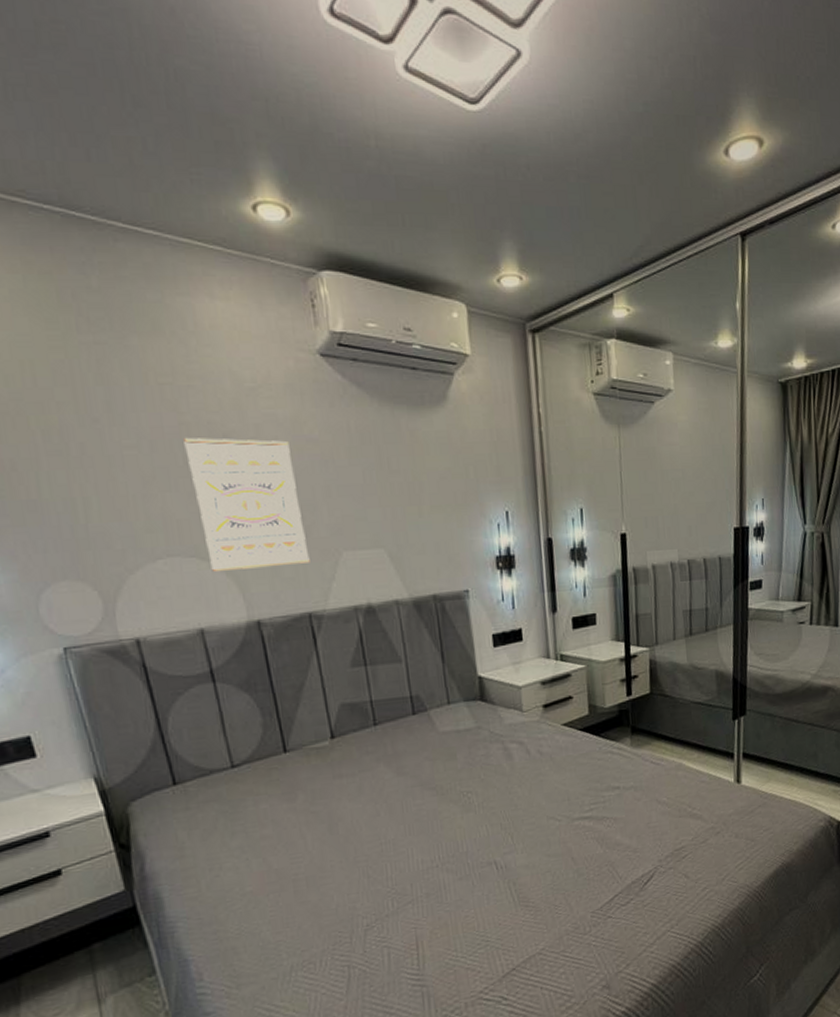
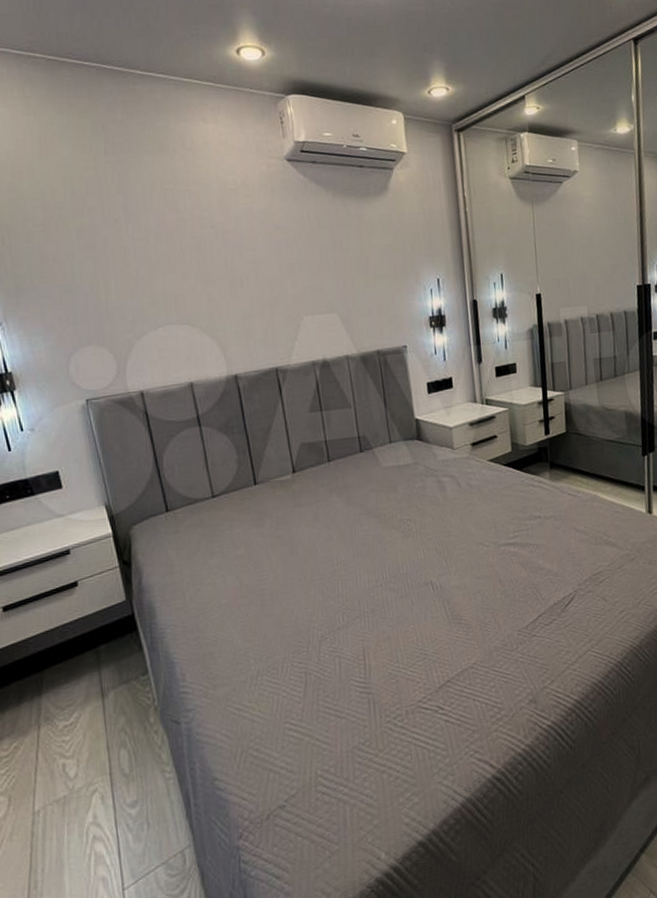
wall art: present [184,438,310,571] -> none [181,229,277,336]

